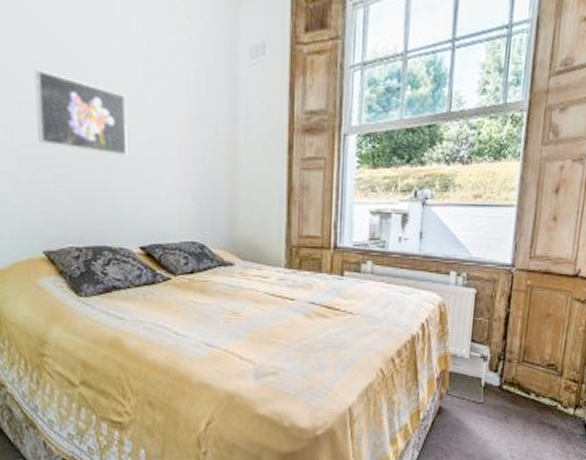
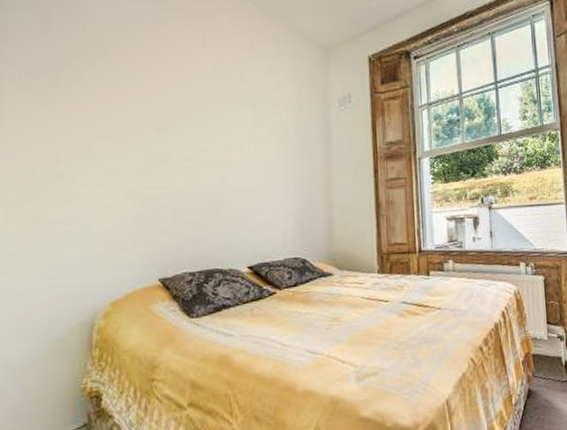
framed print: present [34,69,128,157] -> none [160,126,238,190]

